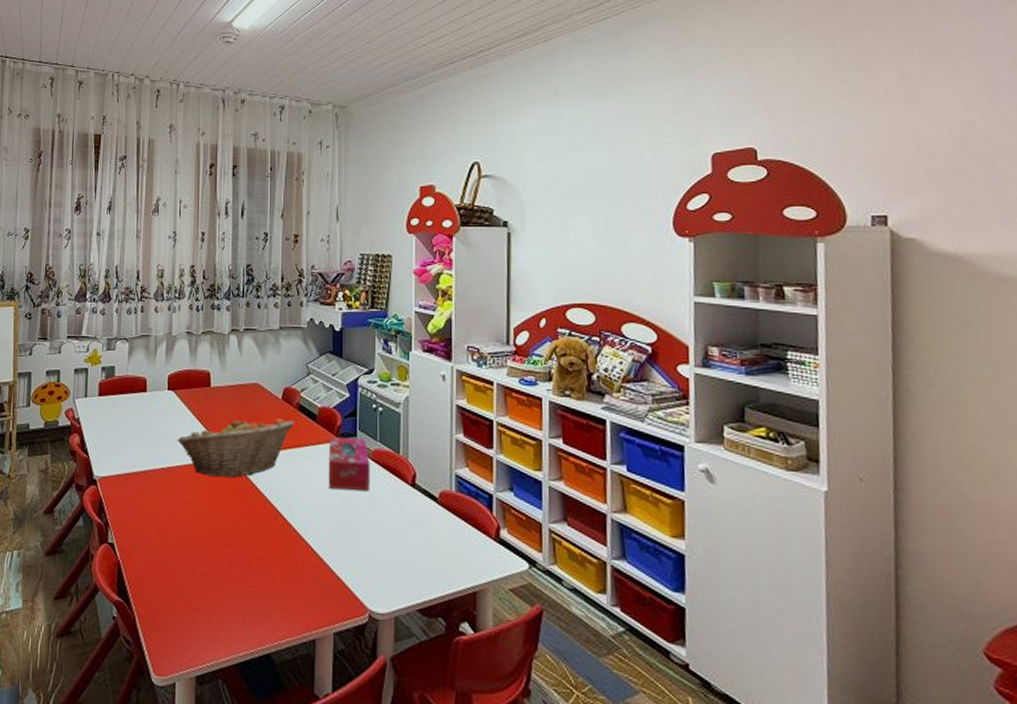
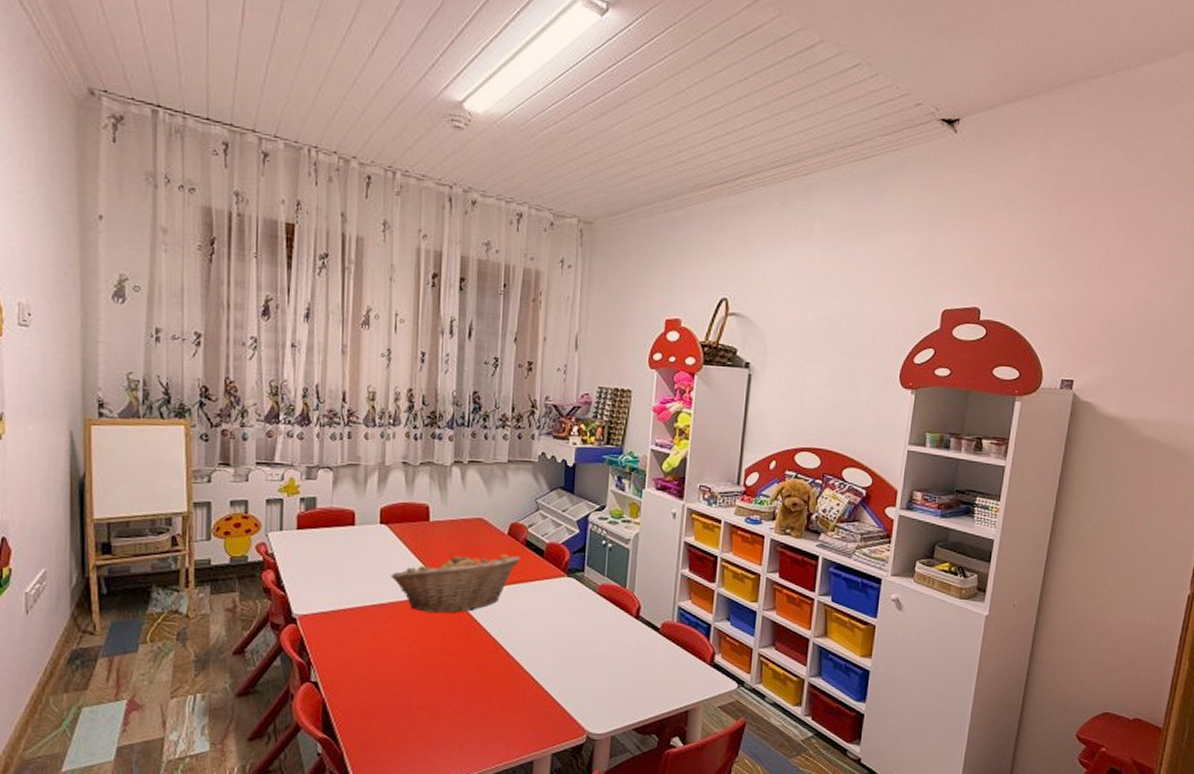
tissue box: present [328,437,370,492] -> none [552,572,597,624]

